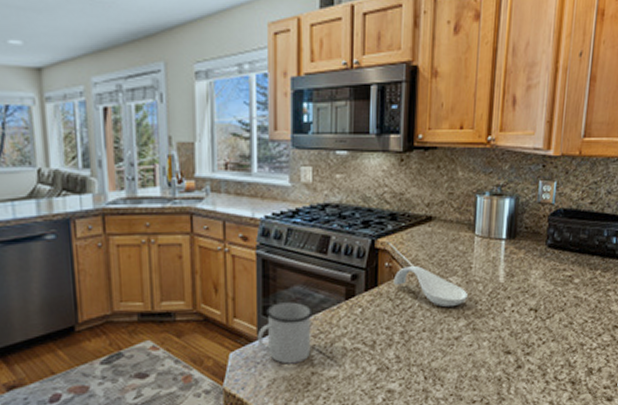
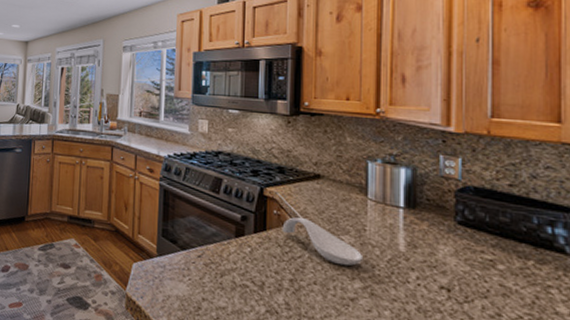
mug: present [257,301,313,364] -> none [156,227,205,287]

